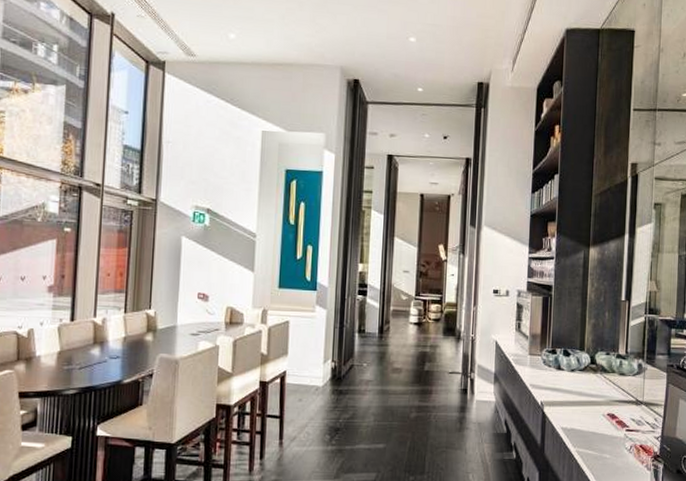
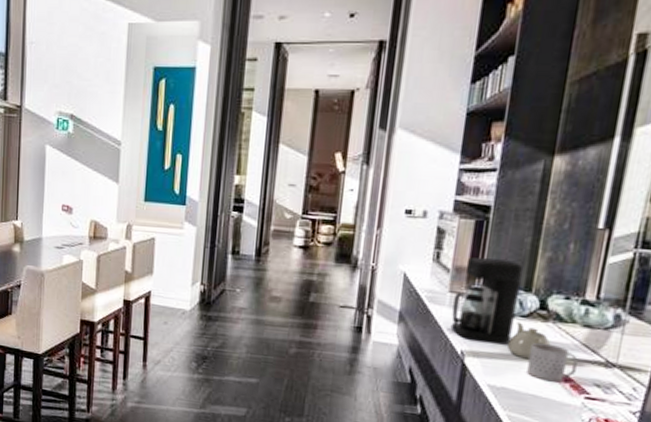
coffee maker: none [532,326,578,393] -> present [450,257,524,344]
teapot: none [571,375,601,404] -> present [506,322,551,360]
mug: none [587,390,619,420] -> present [527,342,578,383]

